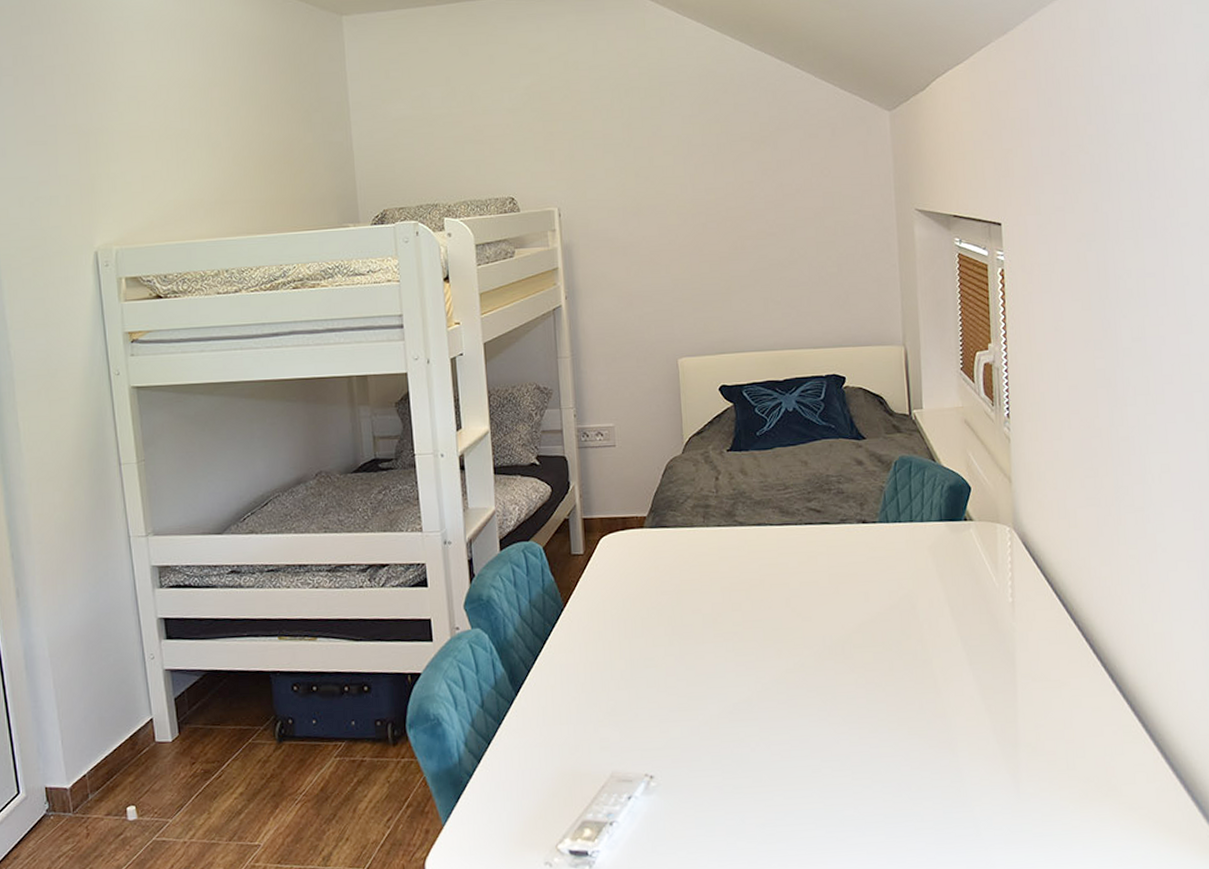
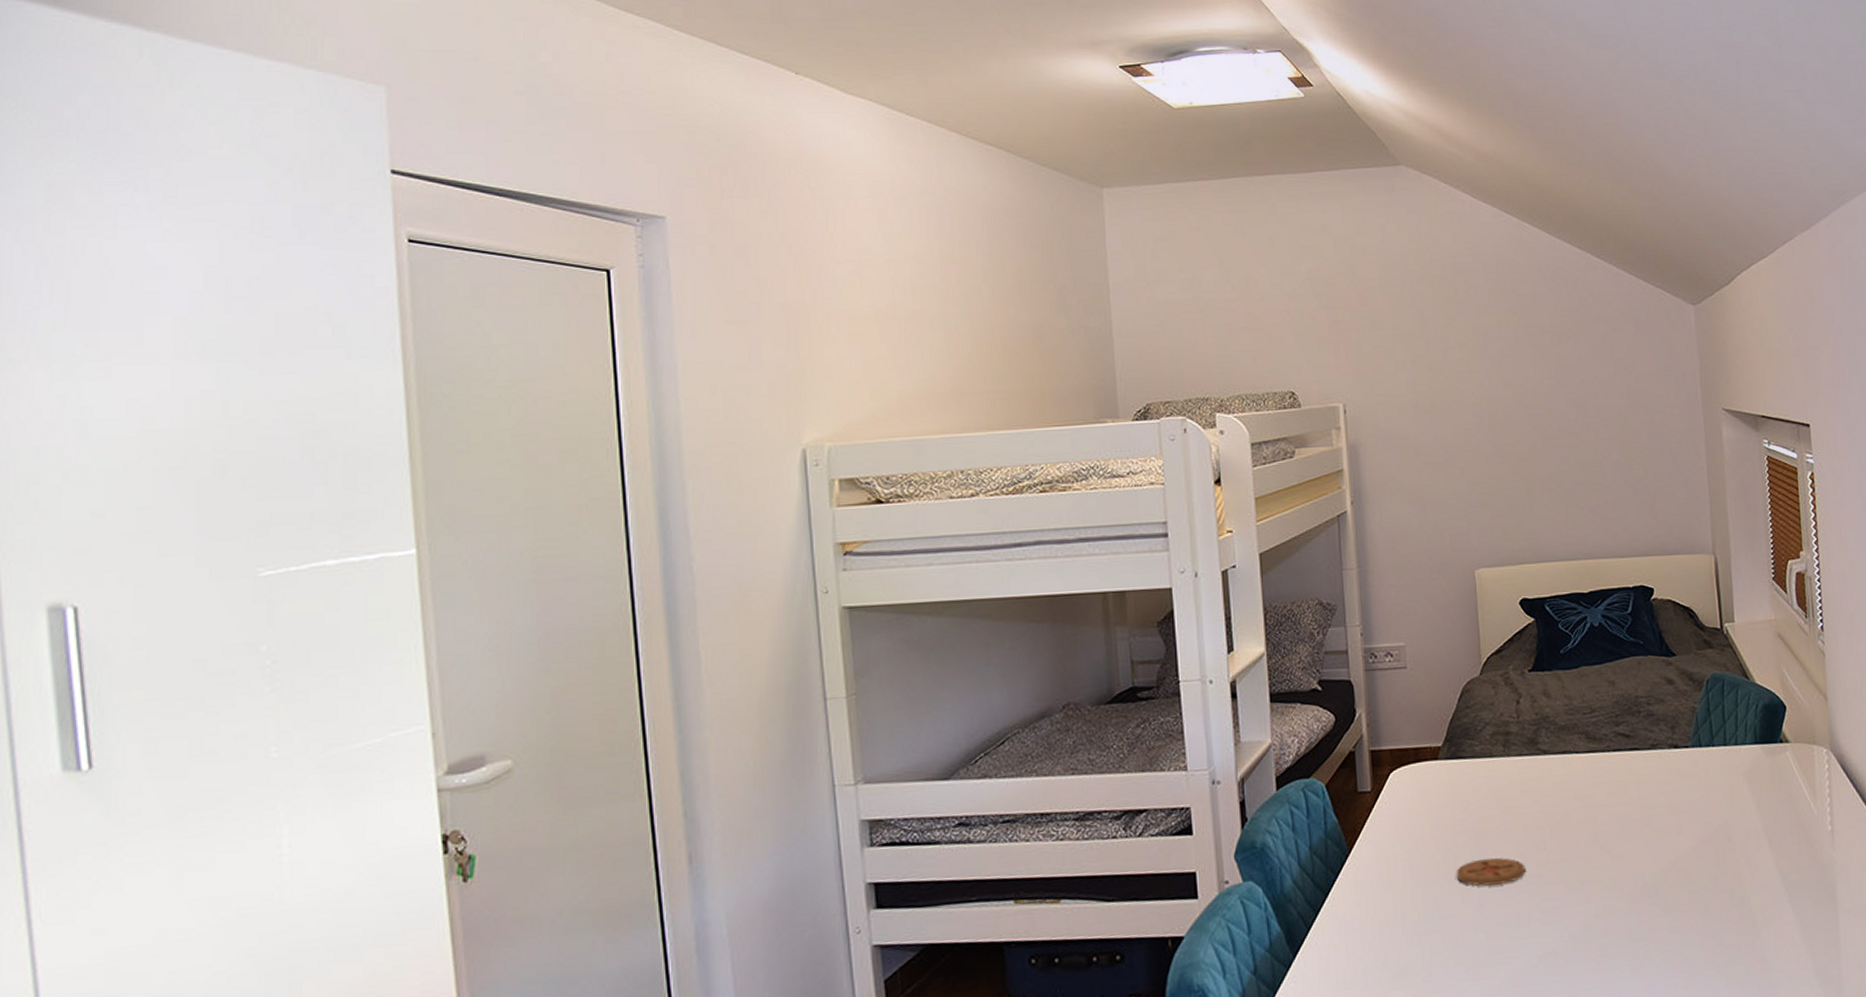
coaster: none [659,615,723,640] -> present [1456,857,1526,886]

